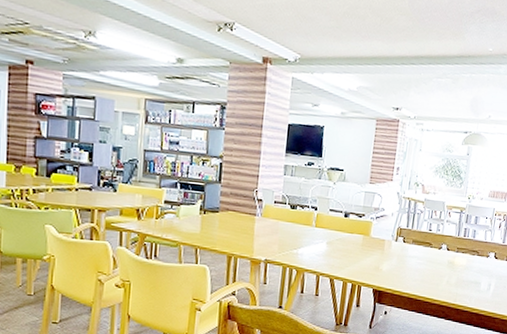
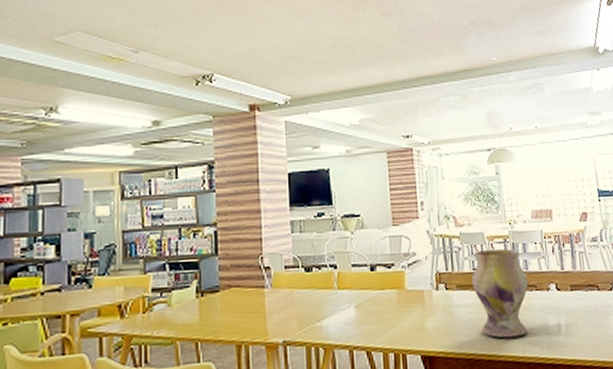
vase: none [425,216,474,289] -> present [471,249,529,338]

